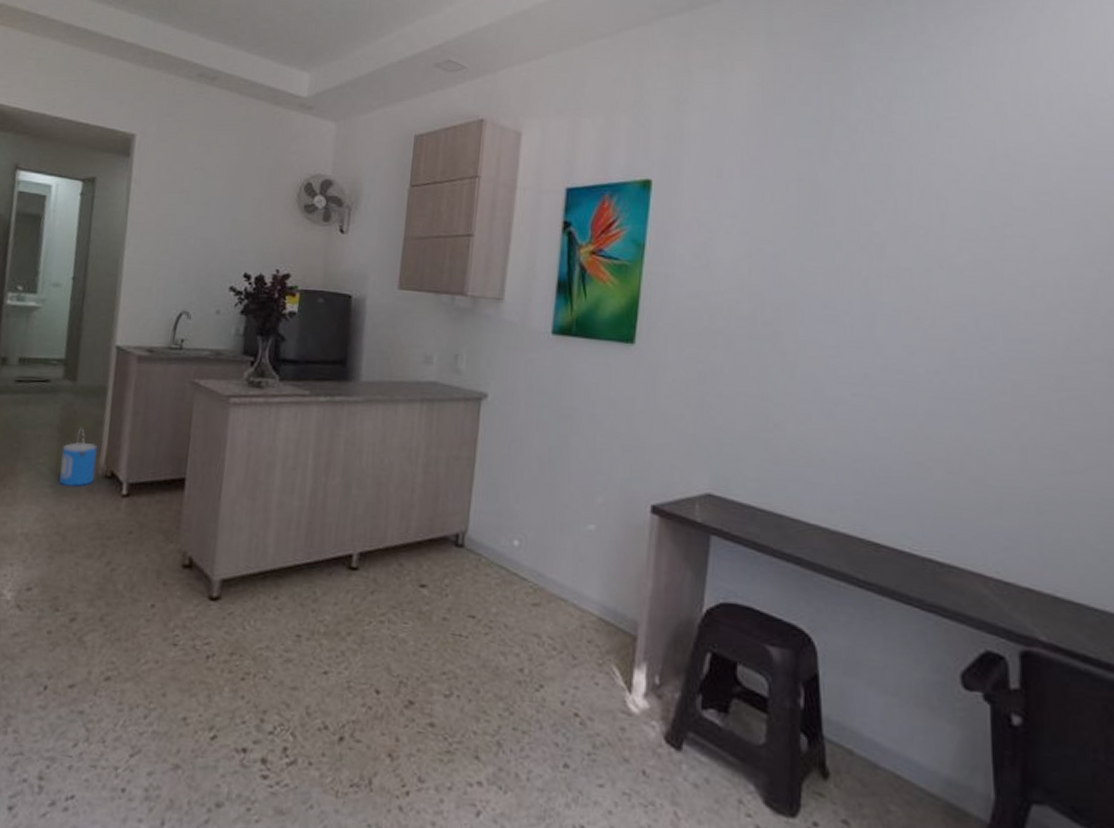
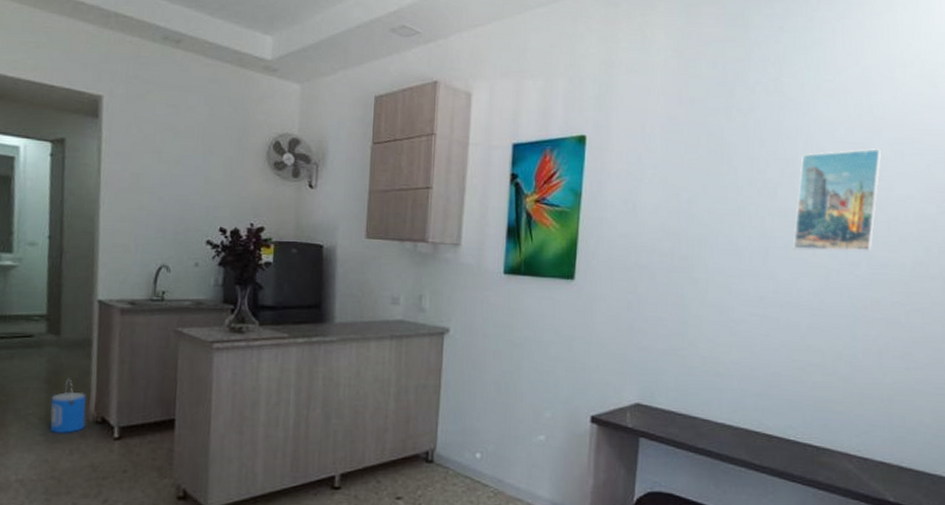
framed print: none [906,198,1023,323] -> present [792,148,882,251]

